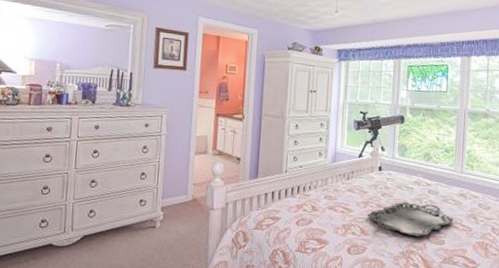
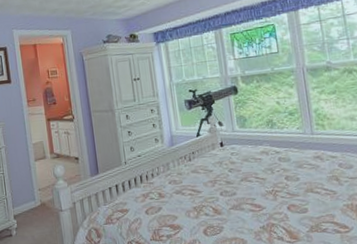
serving tray: present [367,201,454,237] -> none [217,172,313,209]

